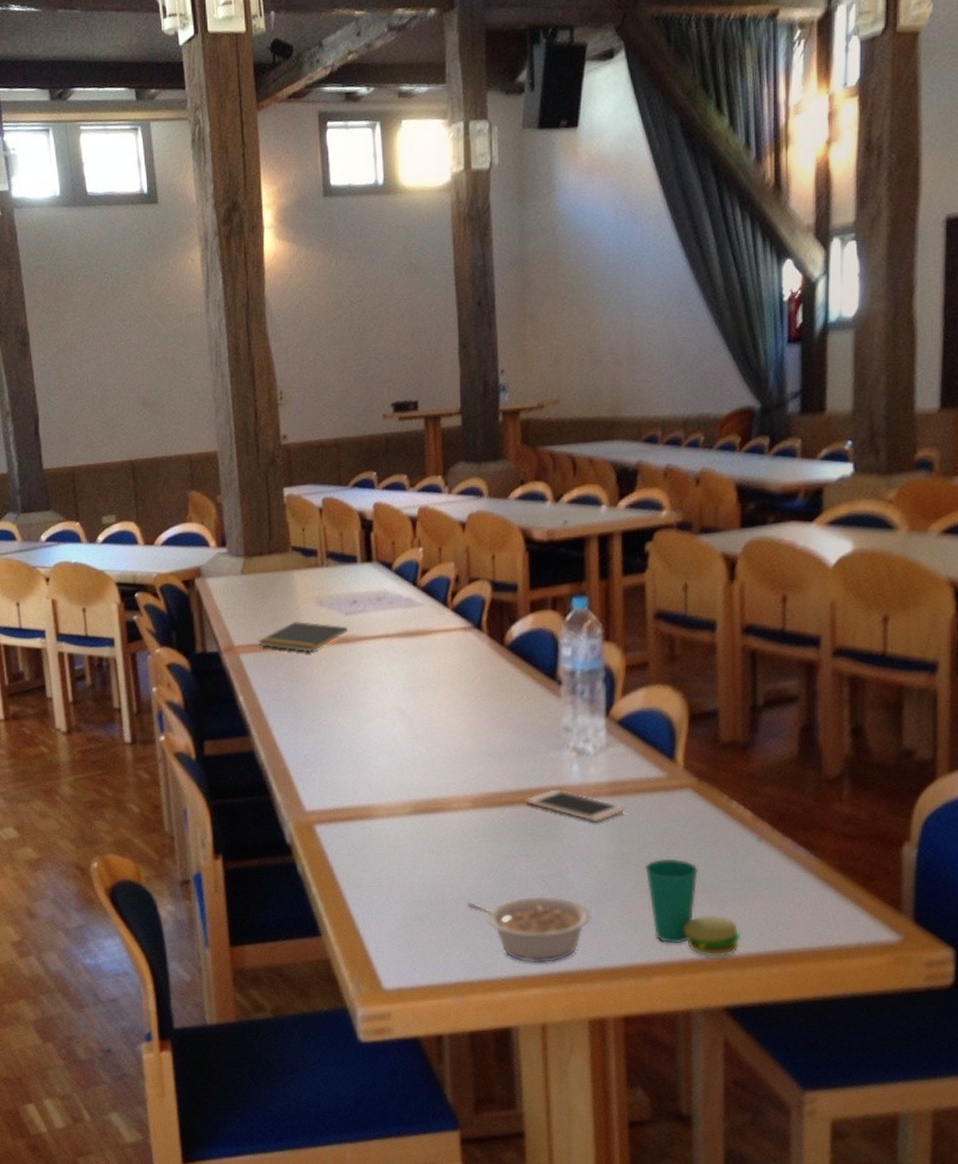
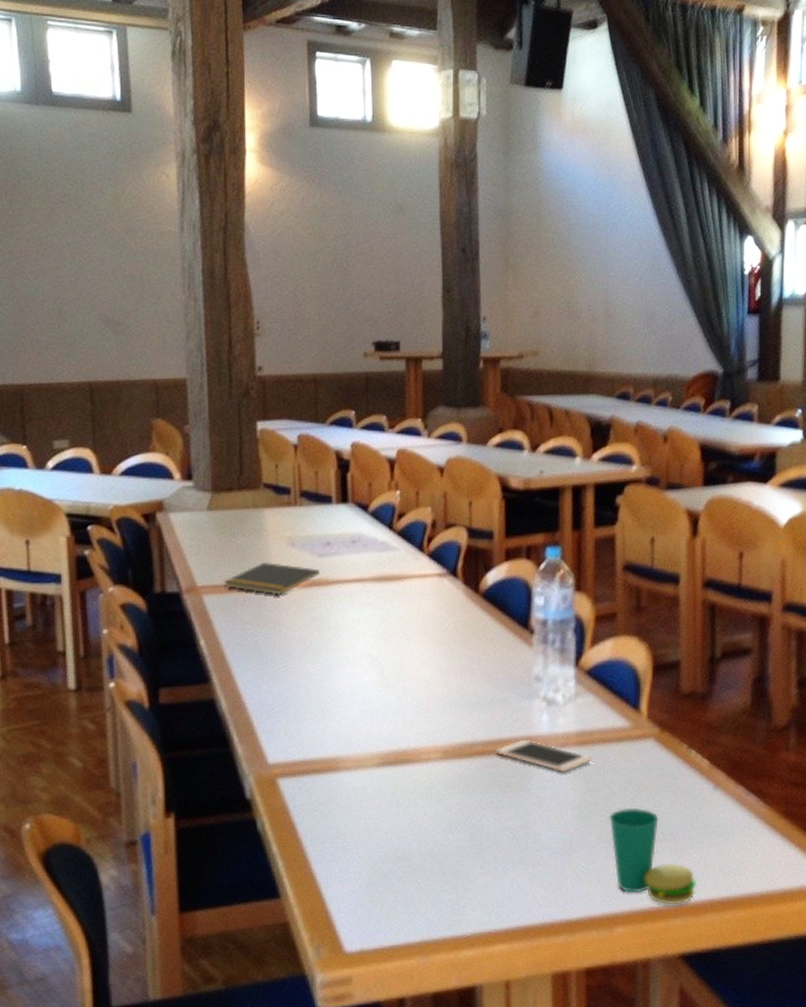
legume: present [466,896,592,964] -> none [433,849,558,918]

